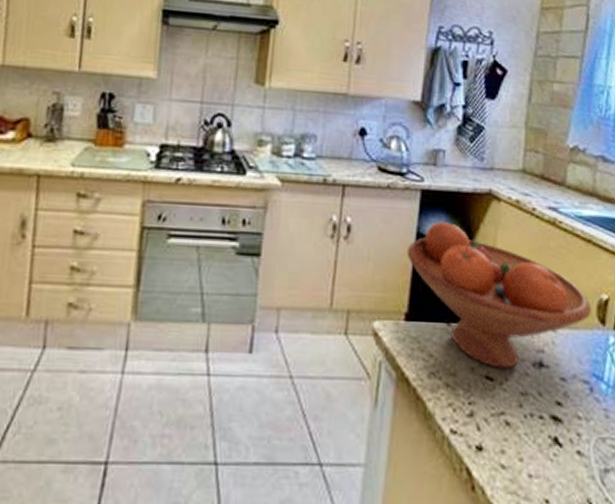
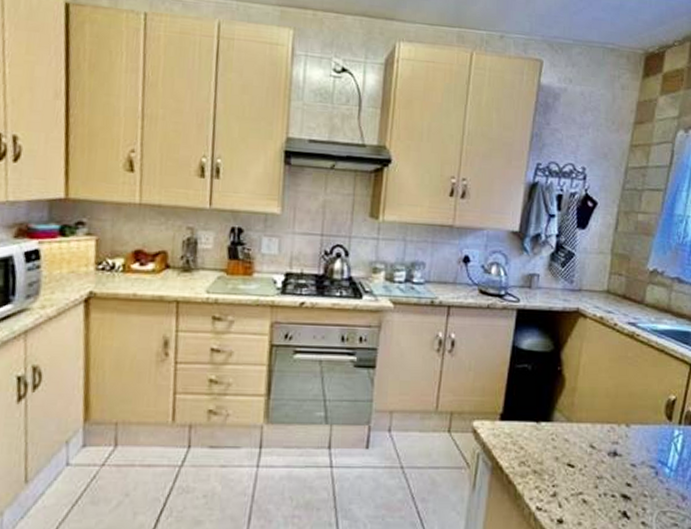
fruit bowl: present [406,222,592,369] -> none [503,337,661,458]

